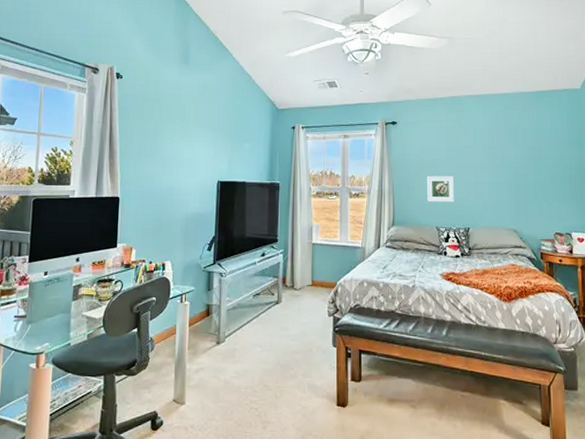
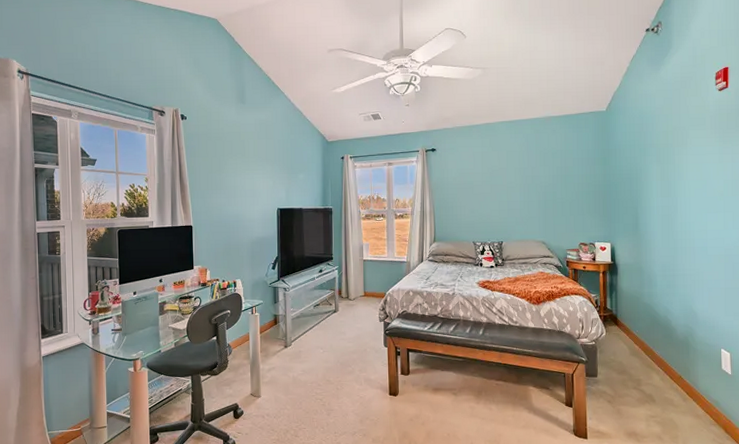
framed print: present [426,176,455,203] -> none [463,196,490,220]

